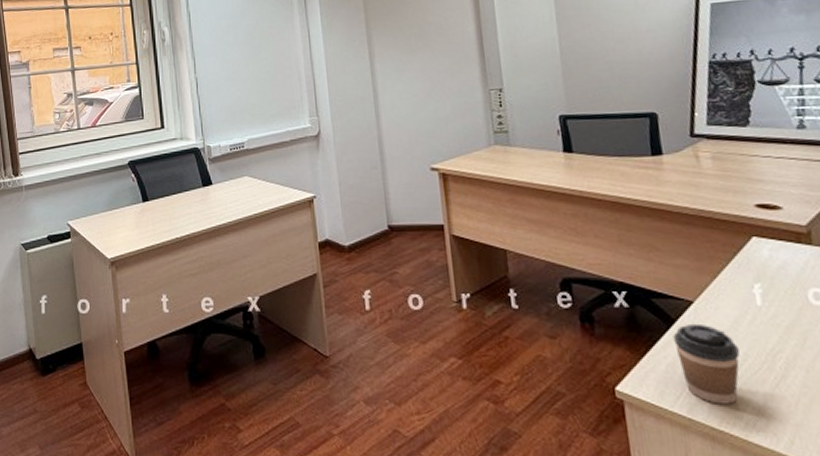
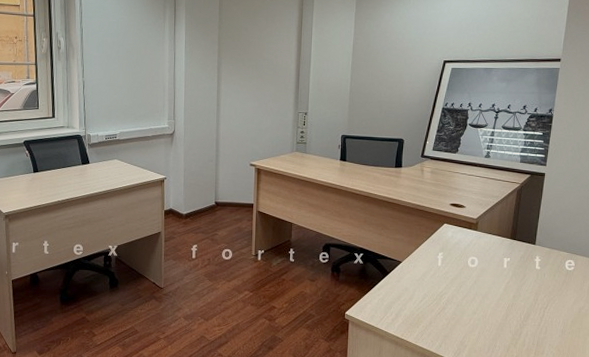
coffee cup: present [673,323,740,405] -> none [386,275,422,324]

